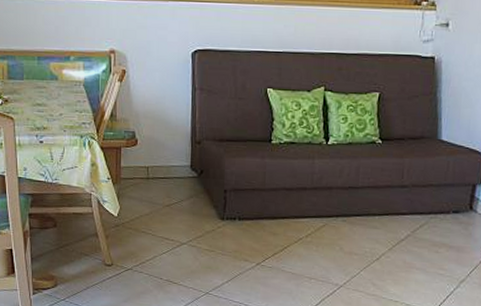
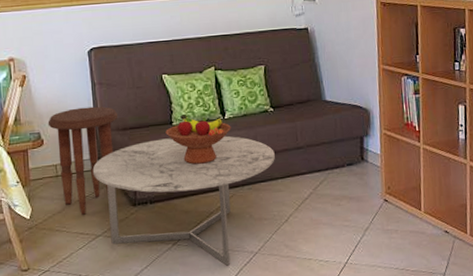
side table: none [143,111,216,221] -> present [47,106,119,215]
coffee table: none [184,155,376,294] -> present [92,135,275,266]
fruit bowl: none [263,134,334,188] -> present [165,115,231,165]

